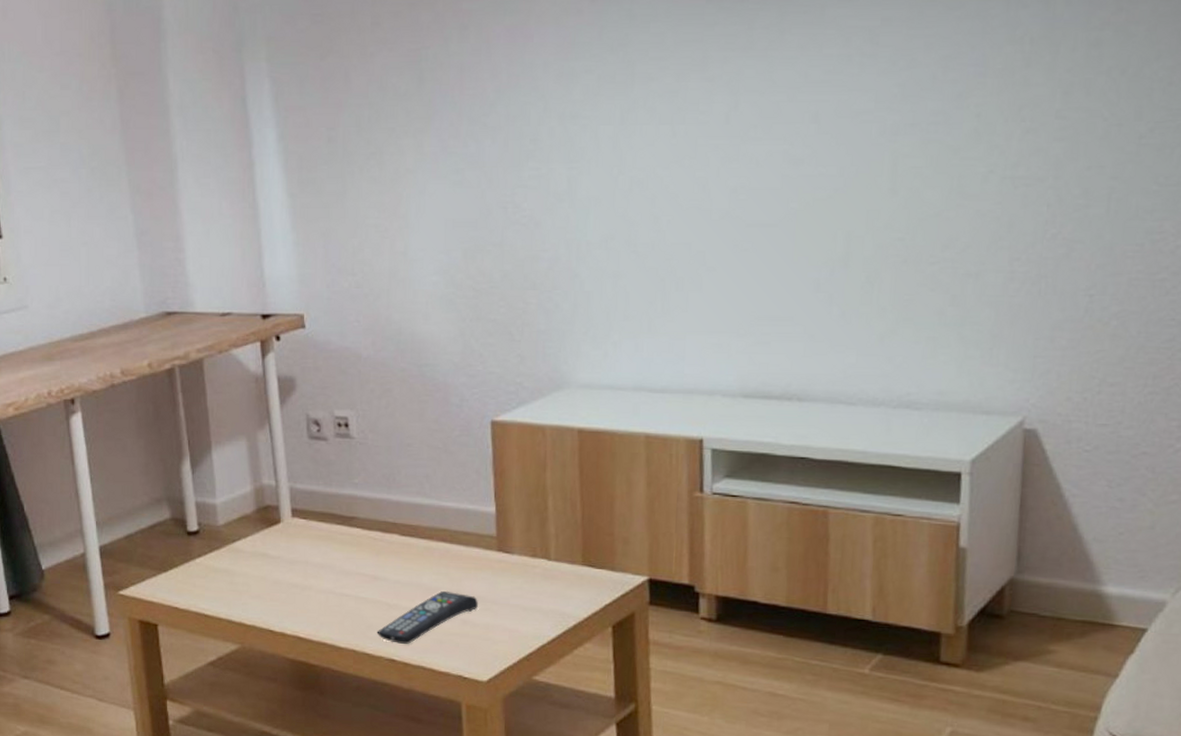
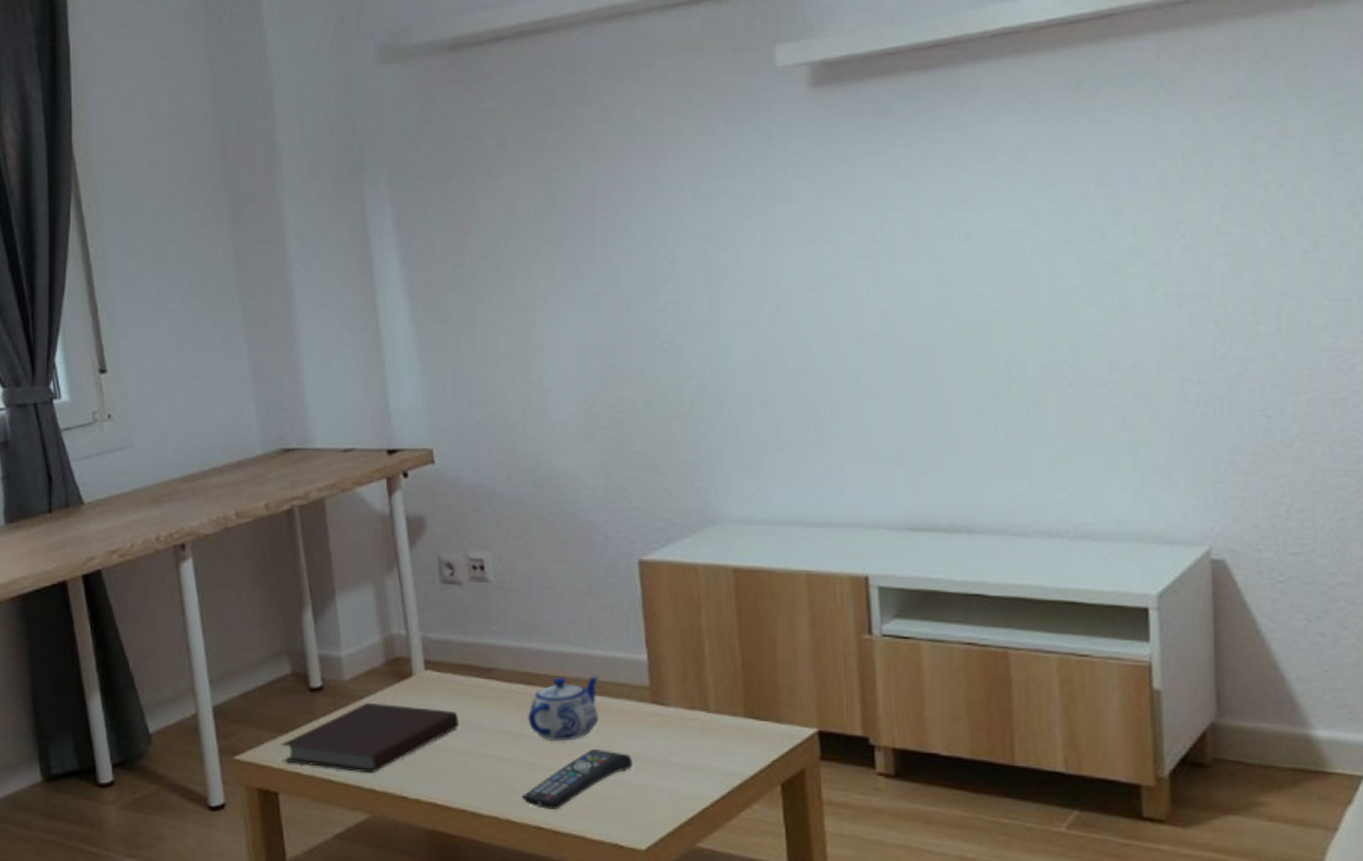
notebook: none [160,545,322,609] -> present [281,702,460,774]
teapot: none [383,524,450,584] -> present [527,674,599,742]

